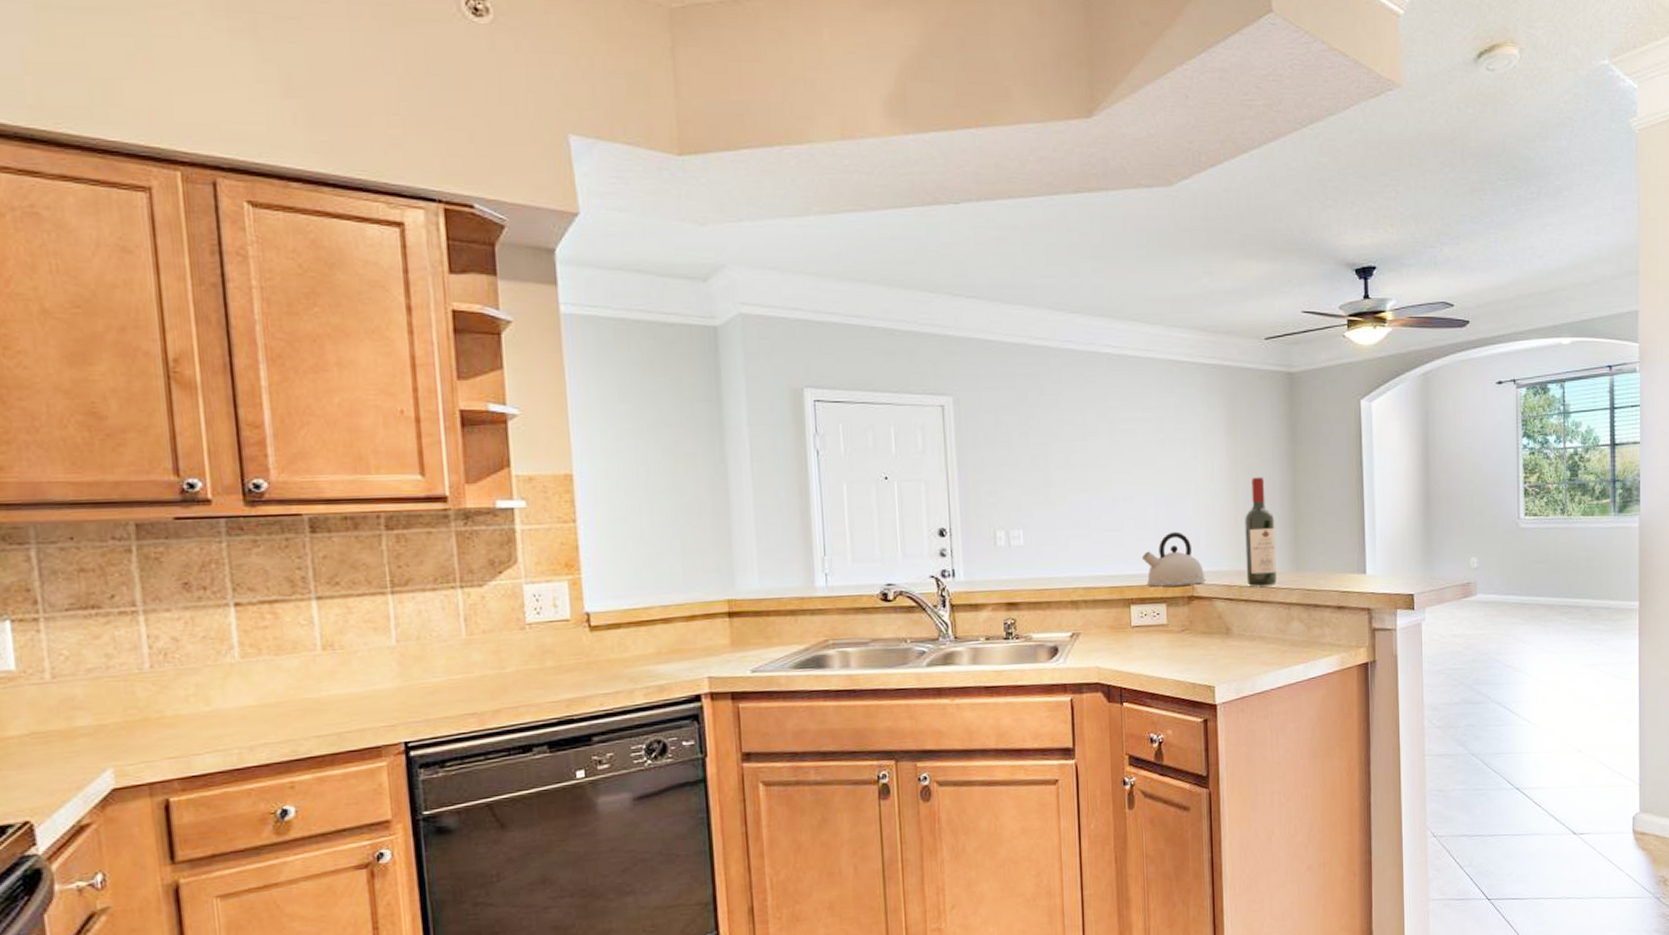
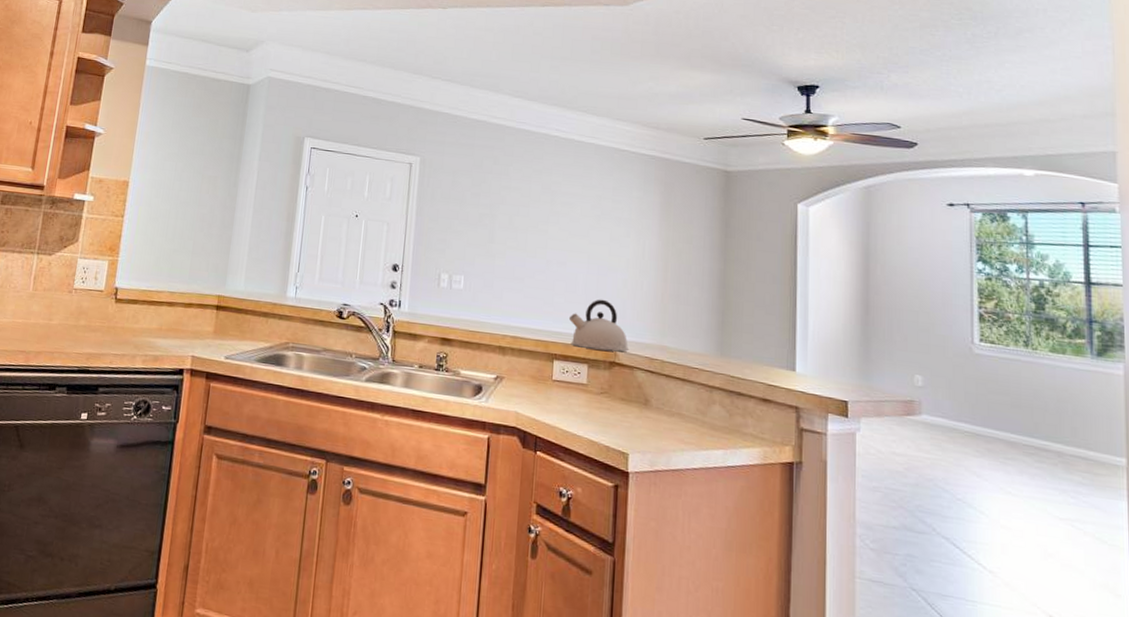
wine bottle: present [1245,476,1277,587] -> none [669,260,702,366]

